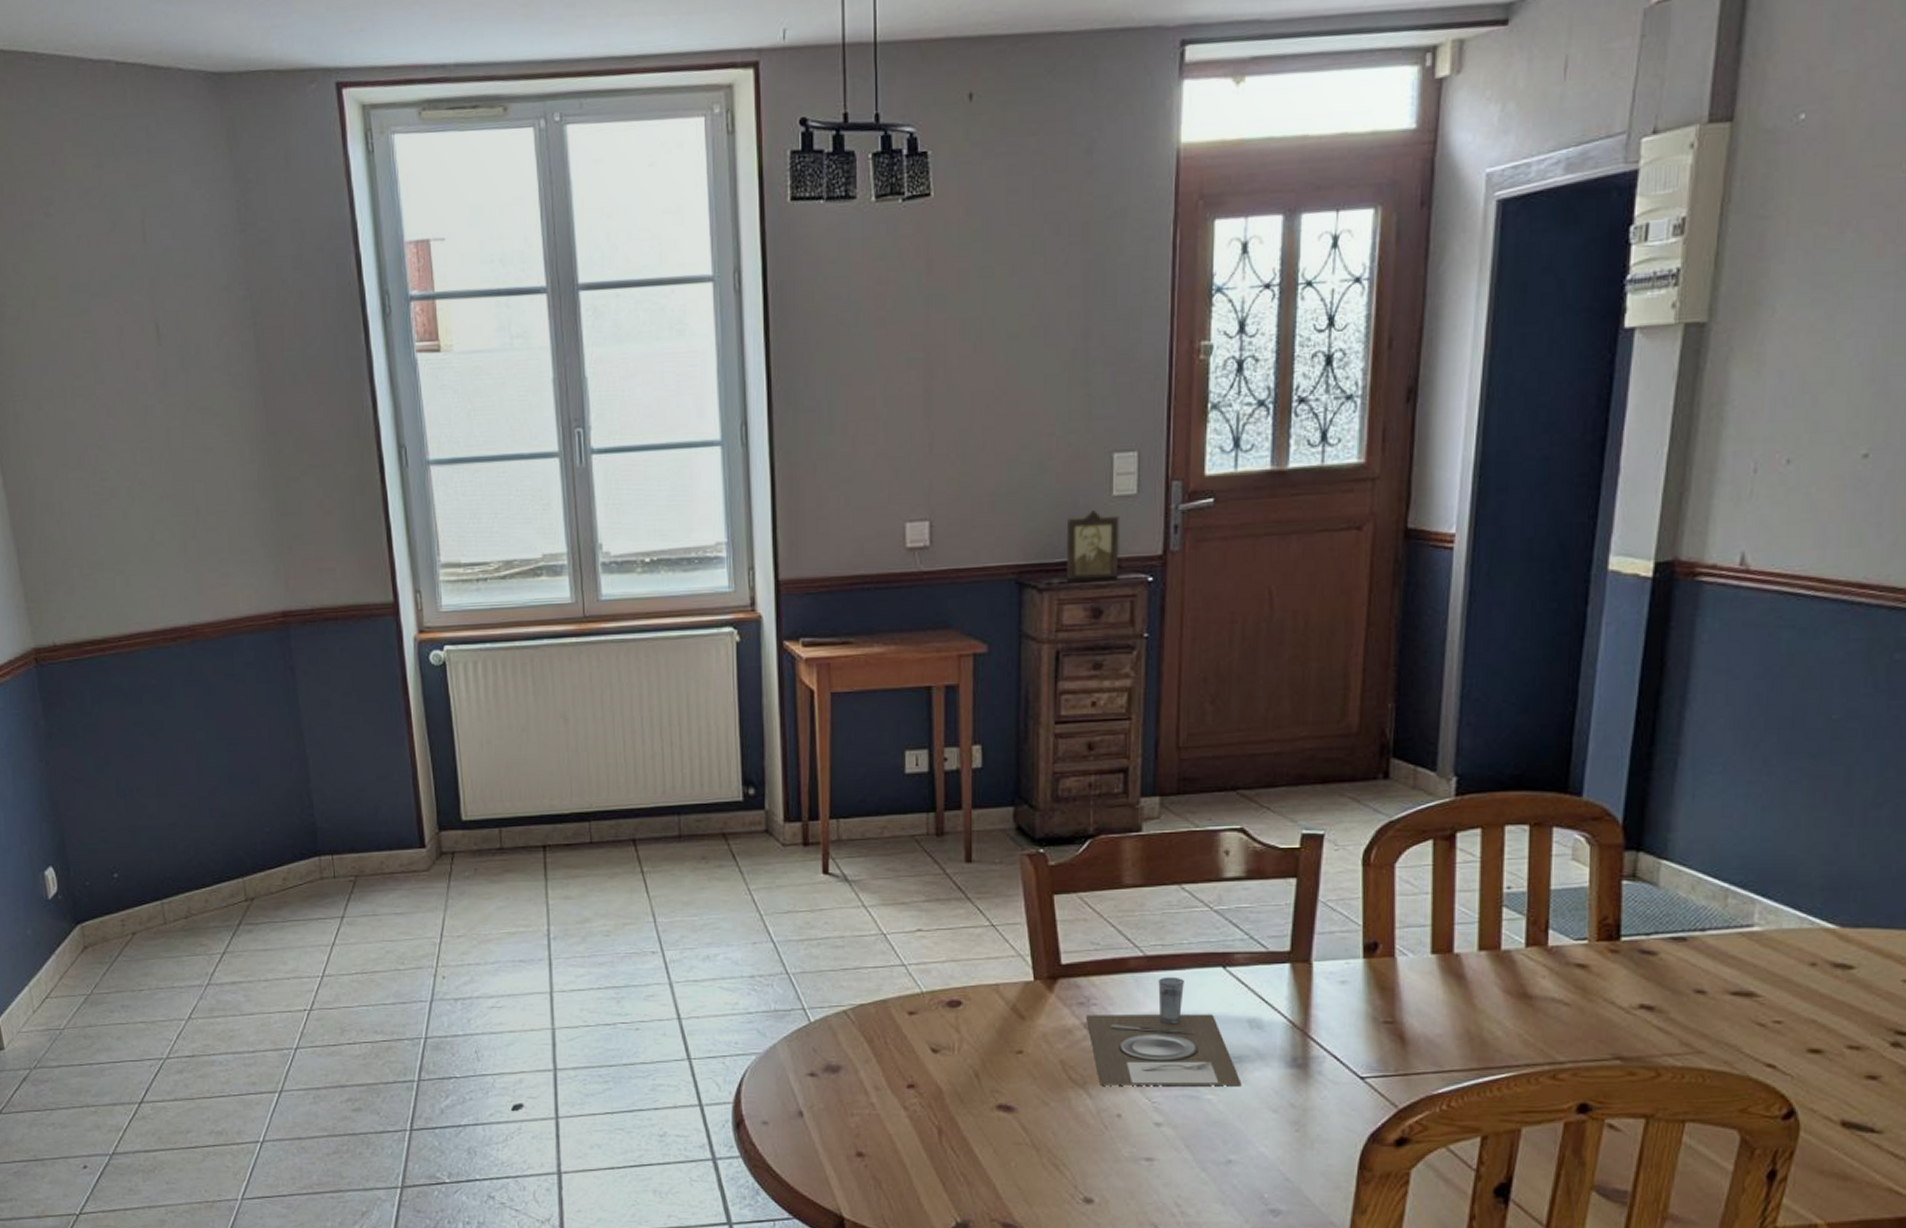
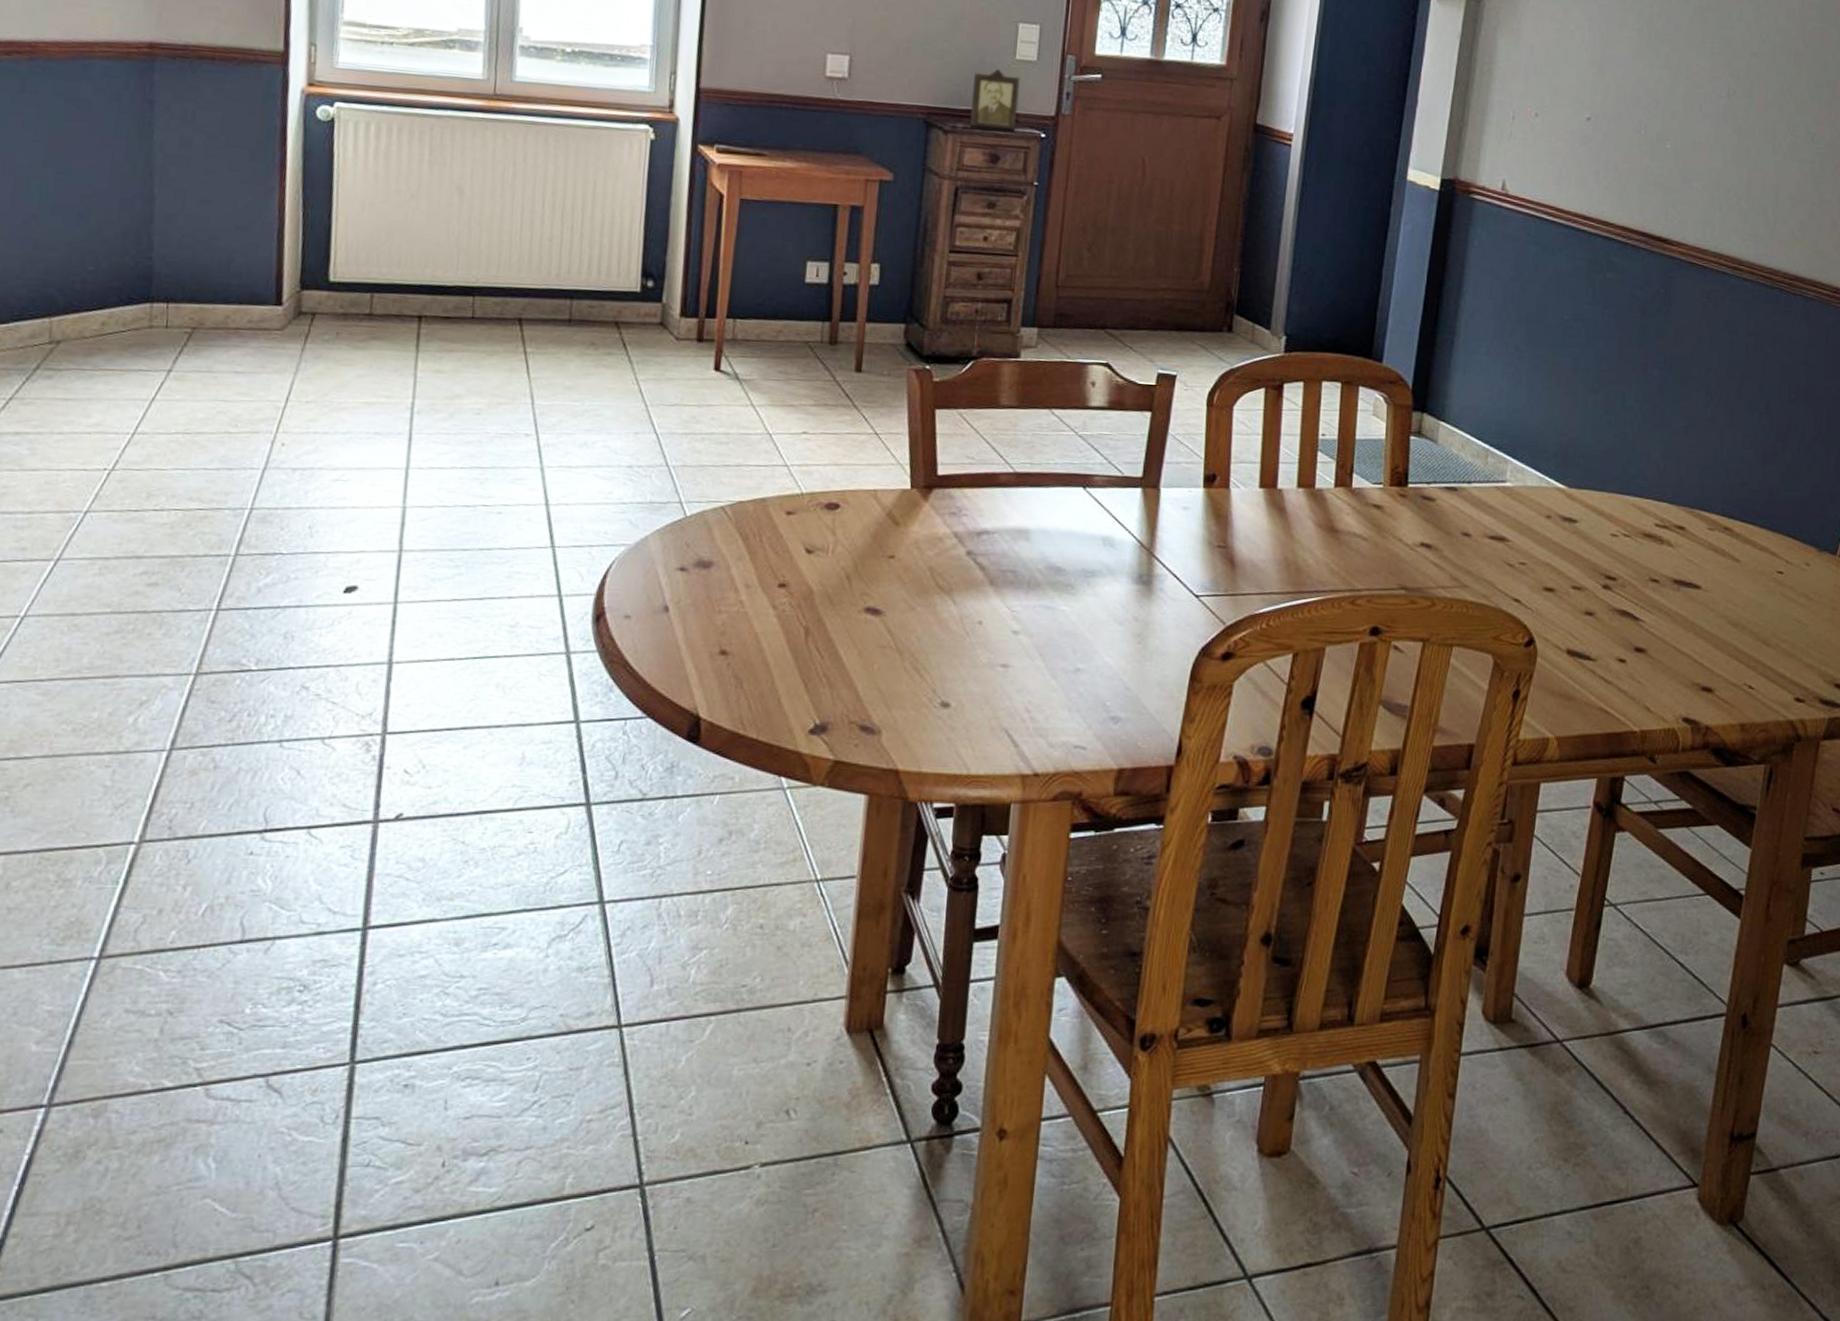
place setting: present [1087,976,1242,1085] -> none [957,493,1093,598]

